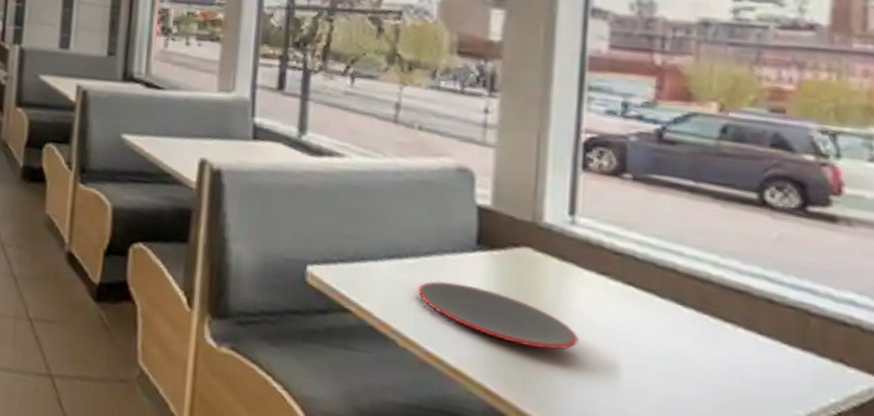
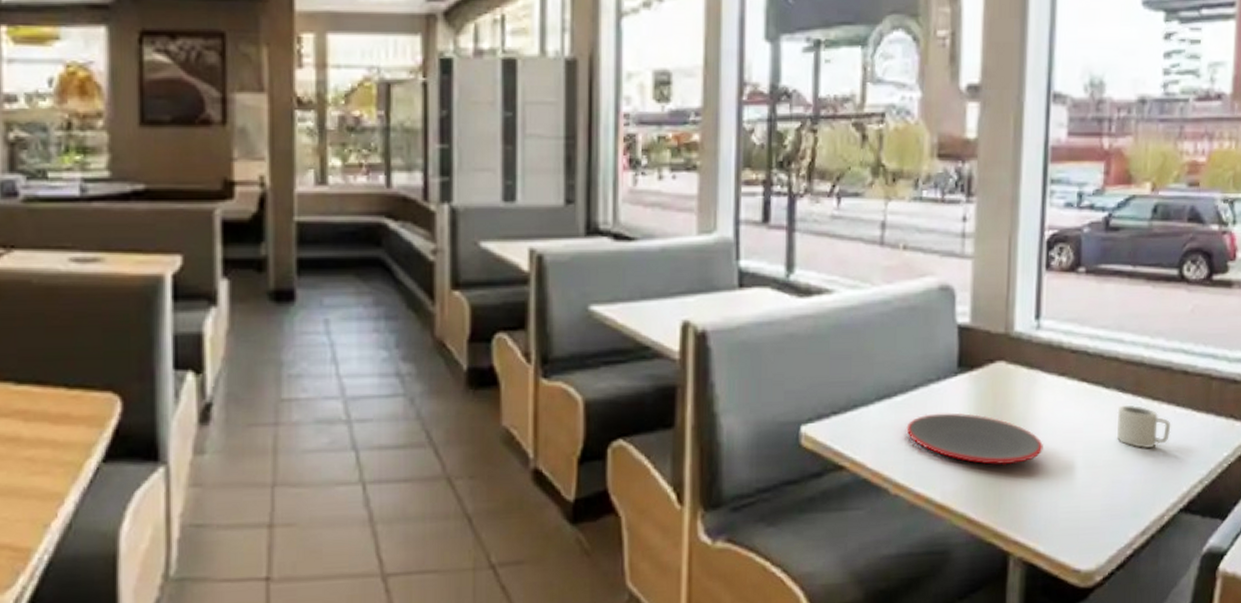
cup: none [674,318,751,373] -> present [1116,404,1171,449]

